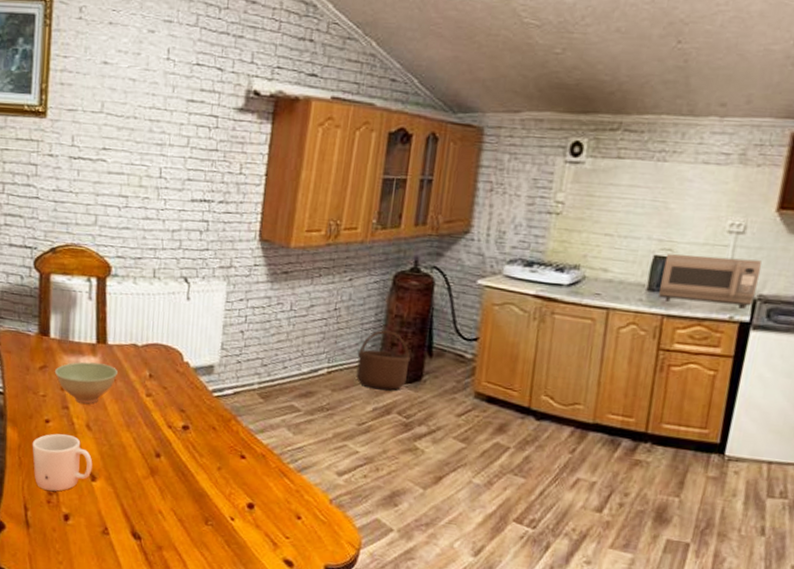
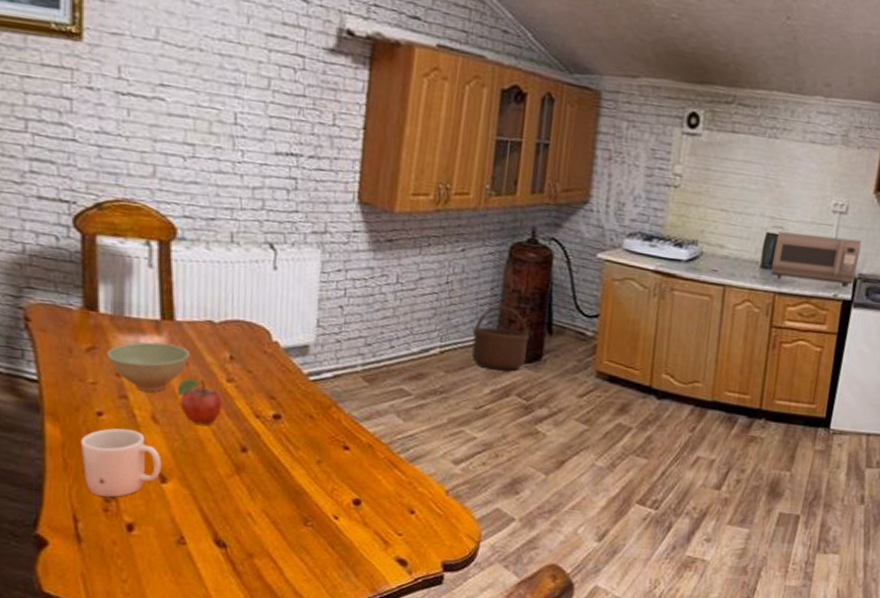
fruit: none [106,393,142,433] -> present [177,379,222,425]

